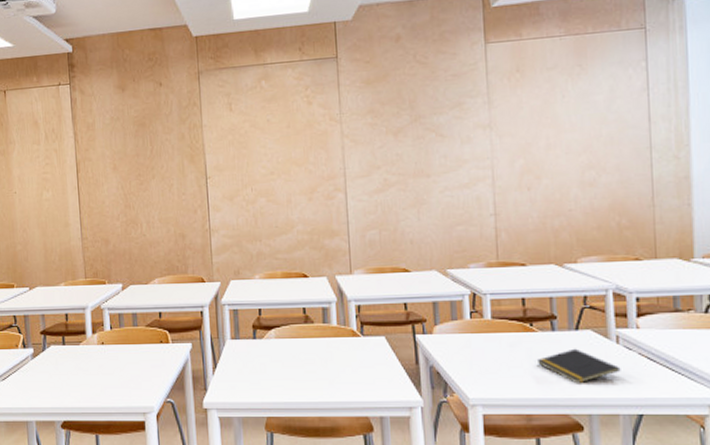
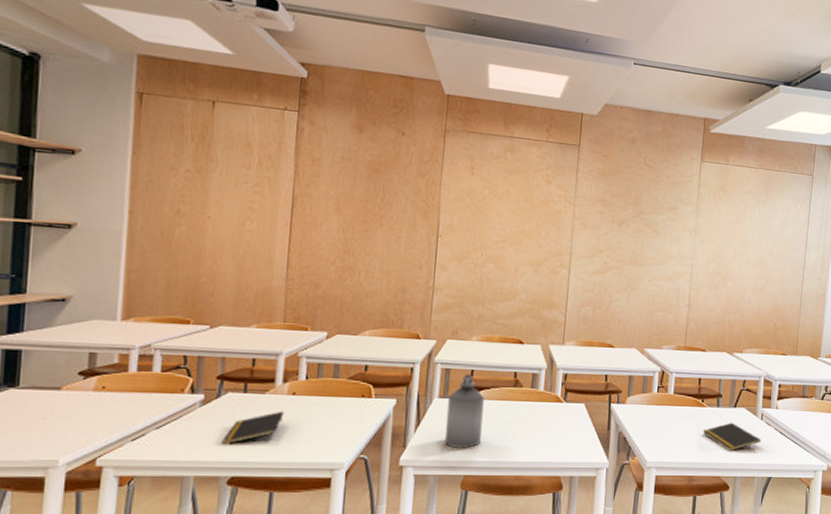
notepad: none [52,360,98,393] -> present [222,411,284,445]
bottle: none [239,313,279,389] -> present [445,373,484,448]

